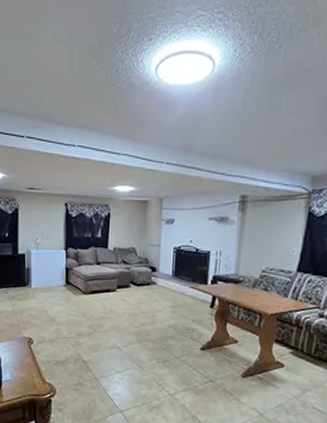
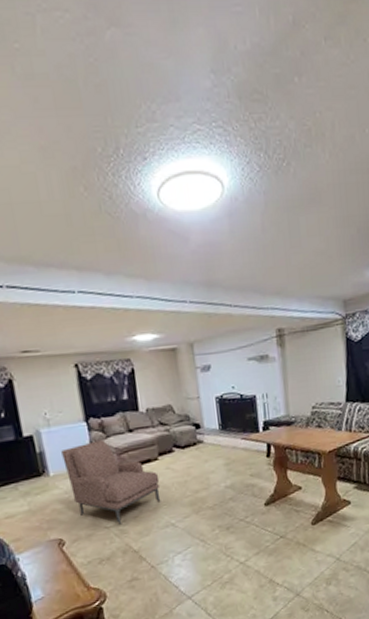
armchair: none [43,266,114,338] -> present [61,440,161,525]

